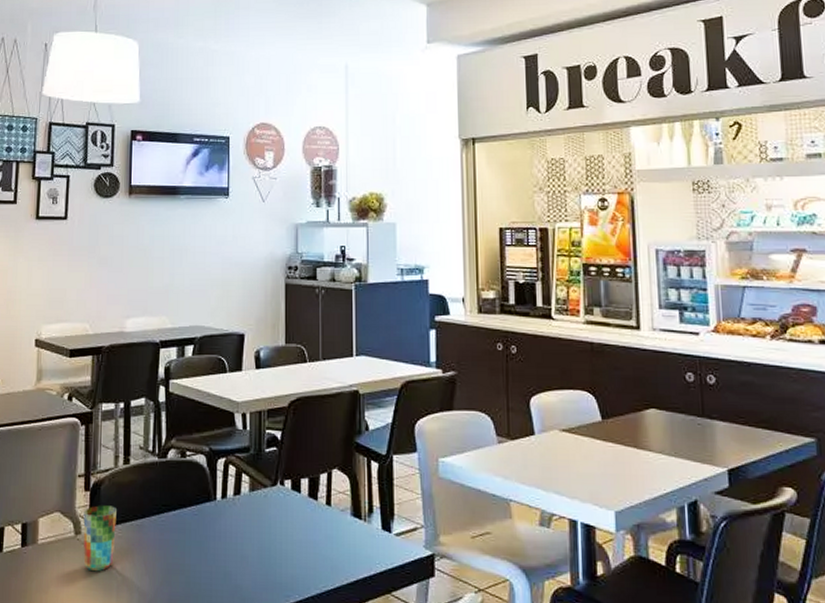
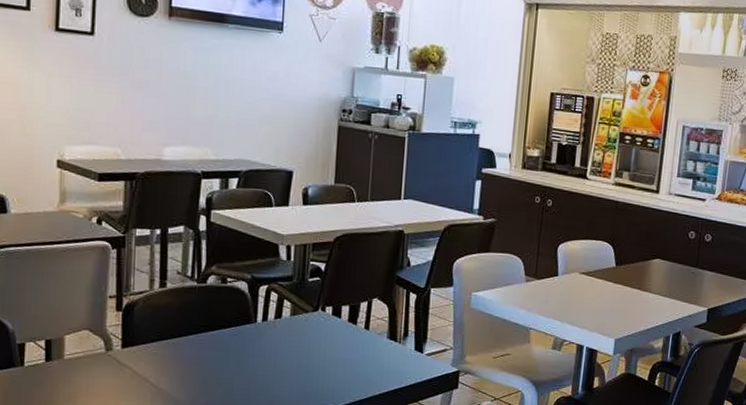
cup: present [83,505,117,572] -> none [115,324,152,385]

